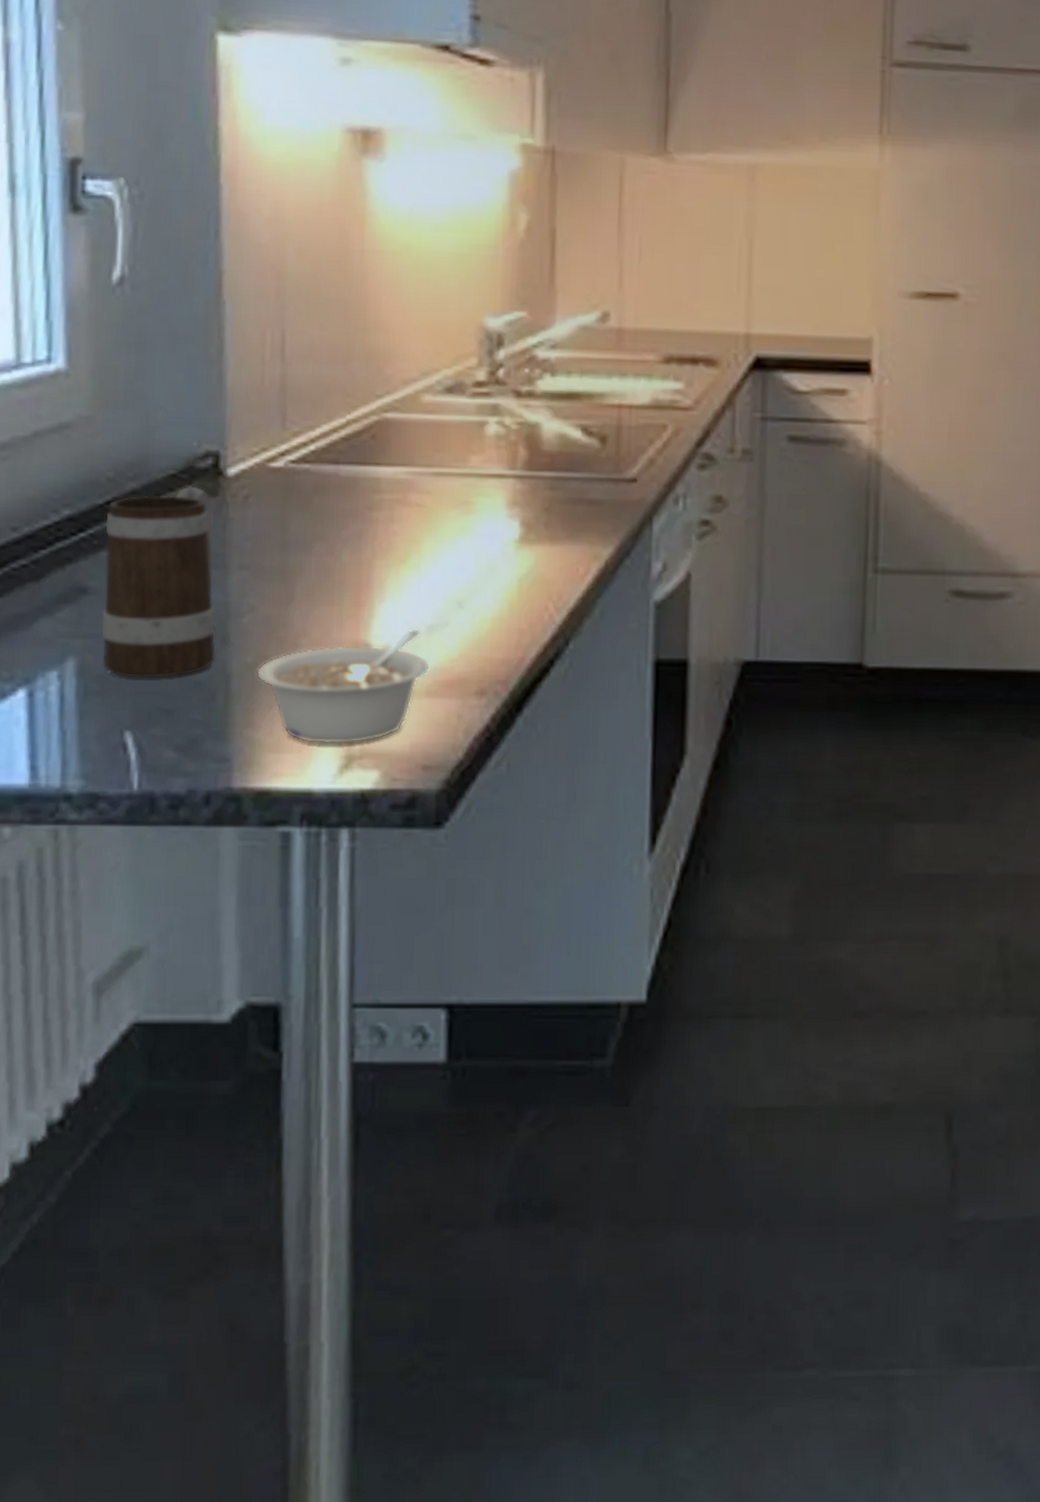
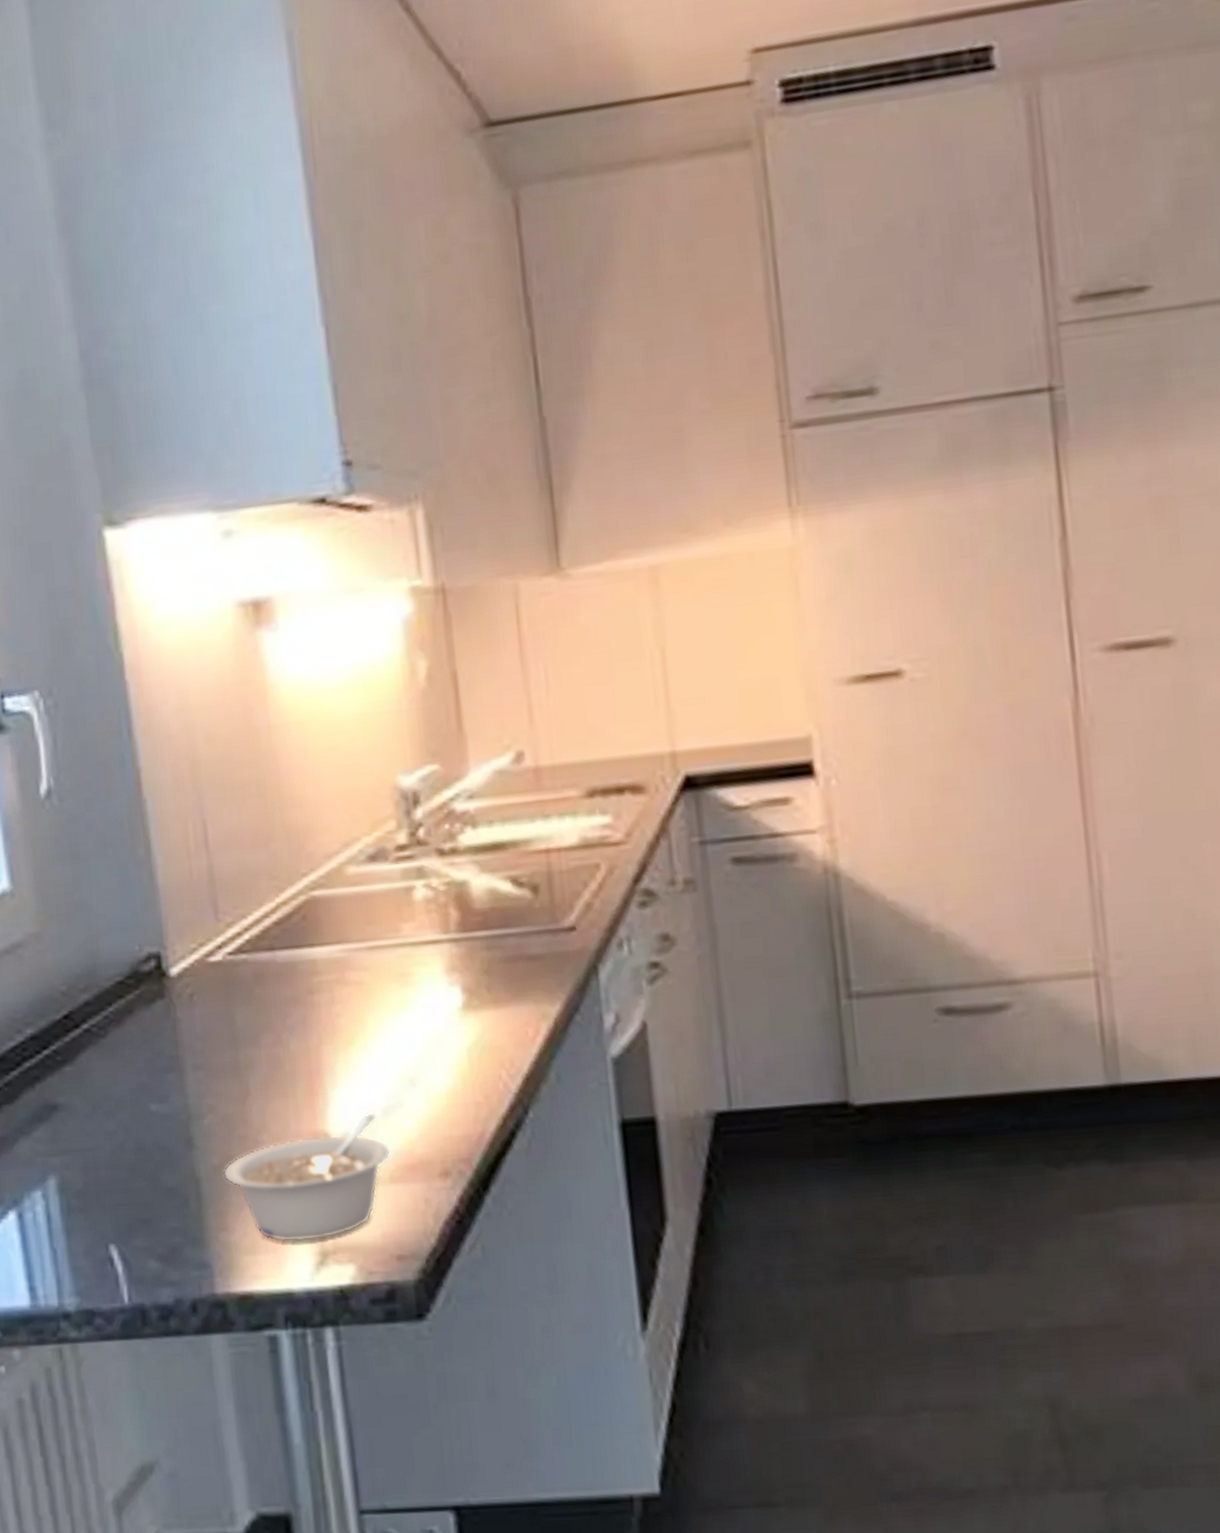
mug: present [101,486,217,679] -> none [65,990,184,1191]

